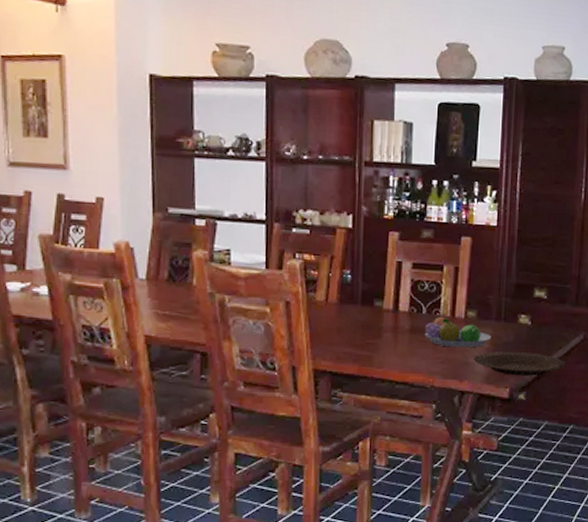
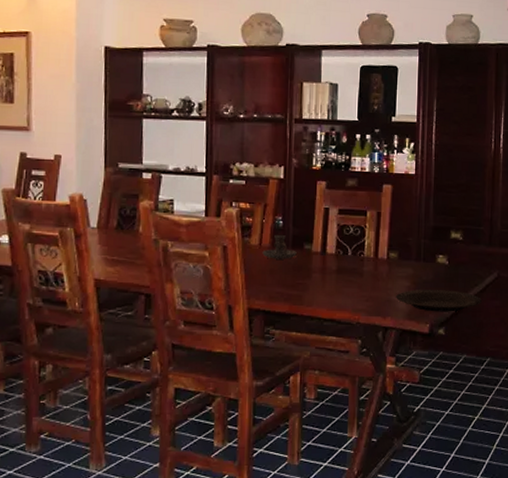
candle holder: none [329,290,366,317] -> present [262,235,297,260]
fruit bowl: present [424,316,492,348] -> none [350,257,412,287]

